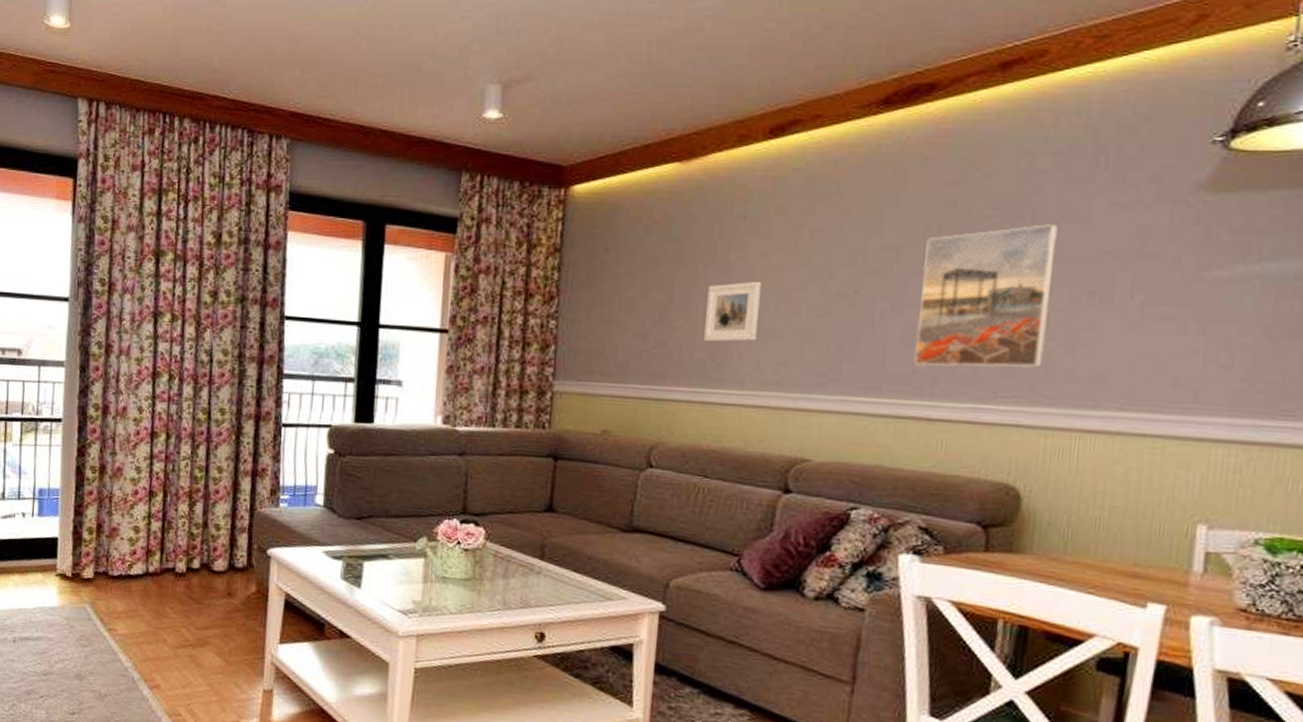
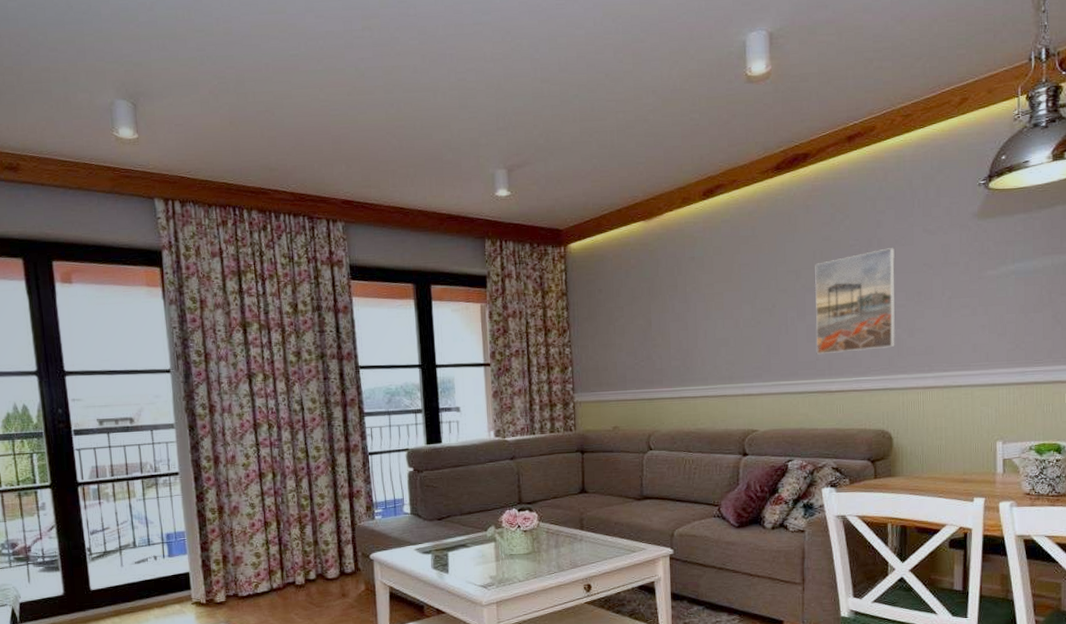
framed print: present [704,281,763,342] -> none [675,304,712,353]

